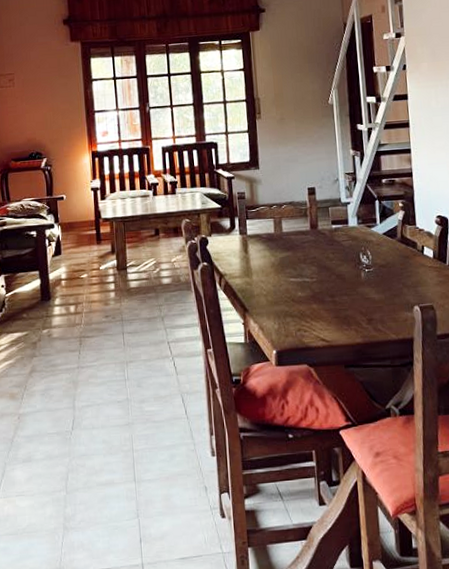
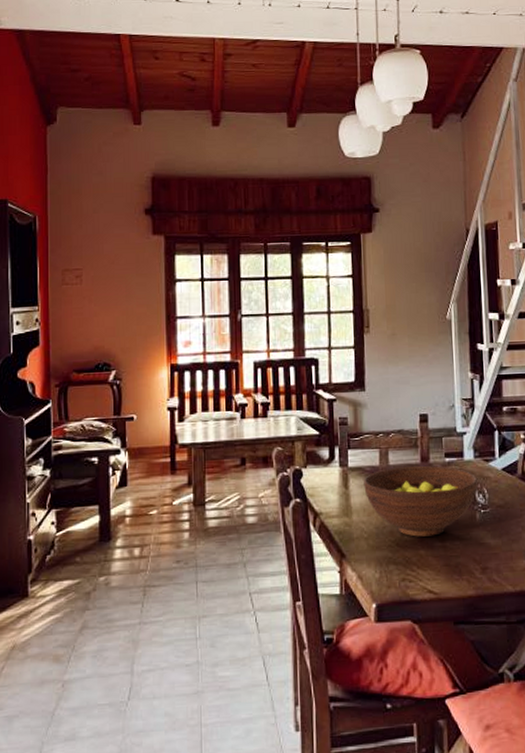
fruit bowl: none [261,232,362,294] -> present [364,465,478,537]

